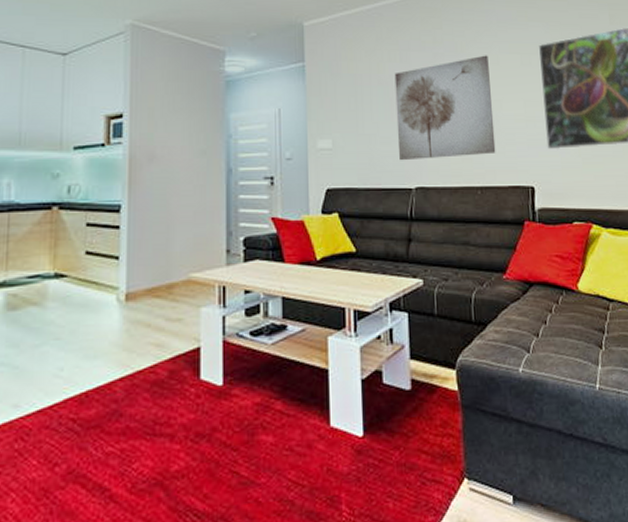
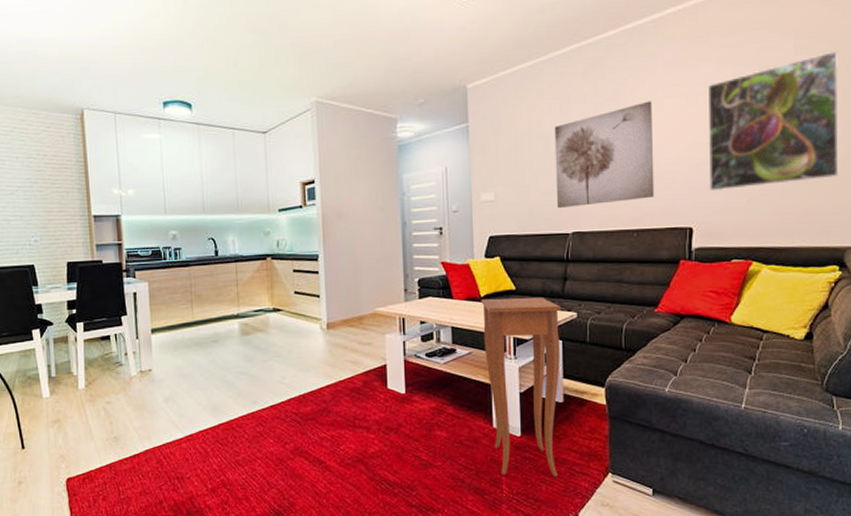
side table: none [317,262,407,491] -> present [481,298,562,477]

